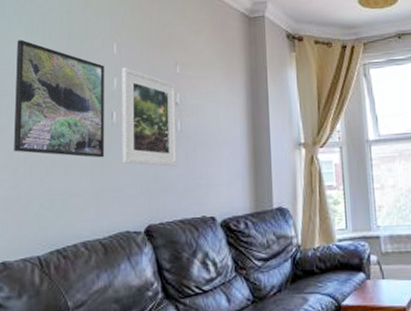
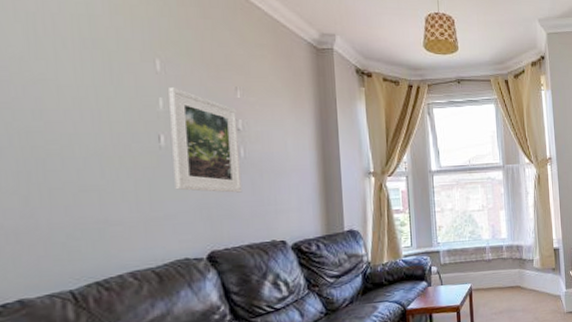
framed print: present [14,39,105,158] -> none [13,41,153,184]

